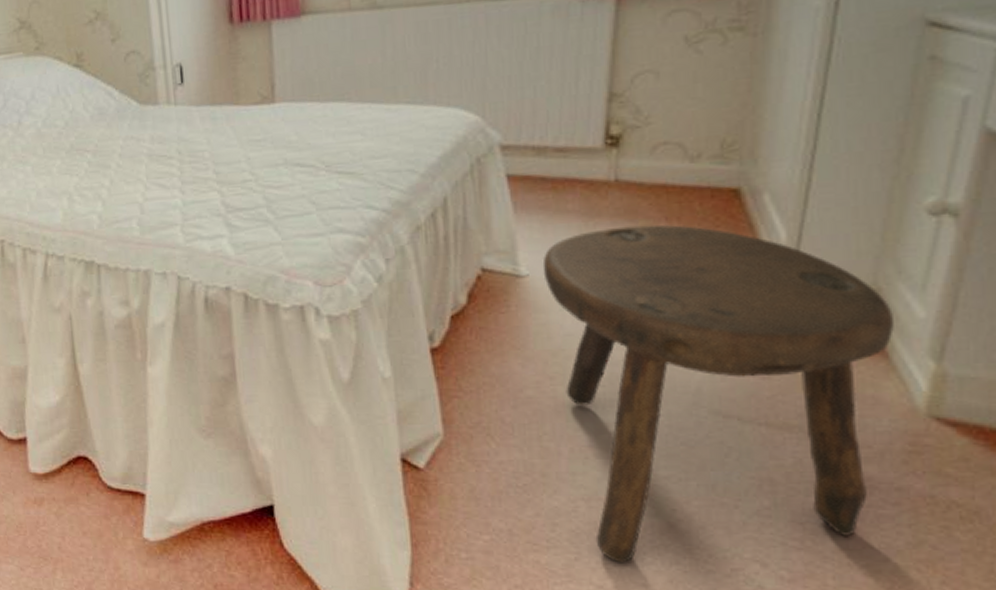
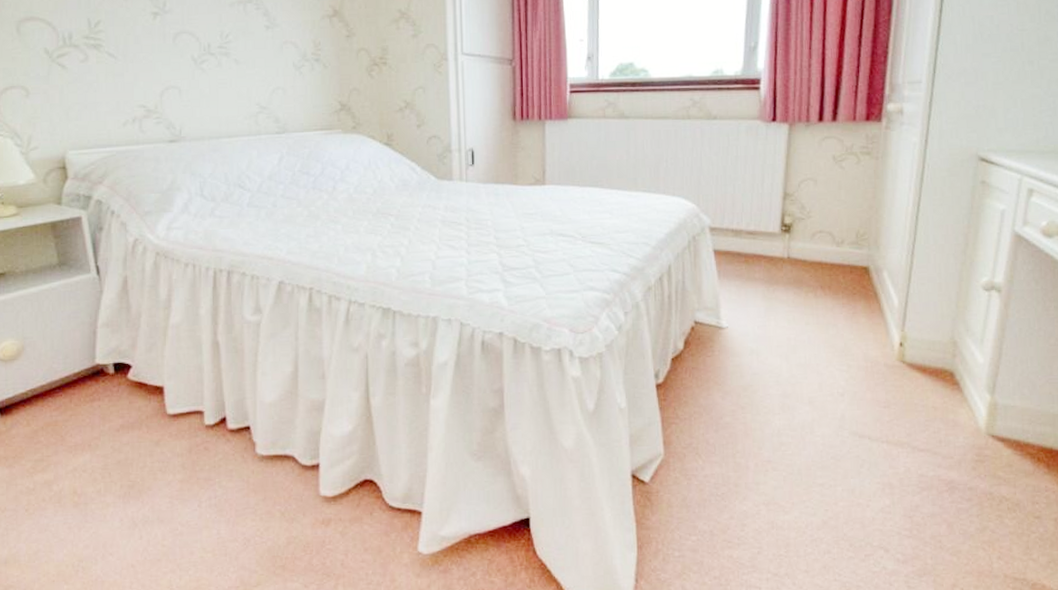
stool: present [542,224,894,563] -> none [737,291,965,555]

